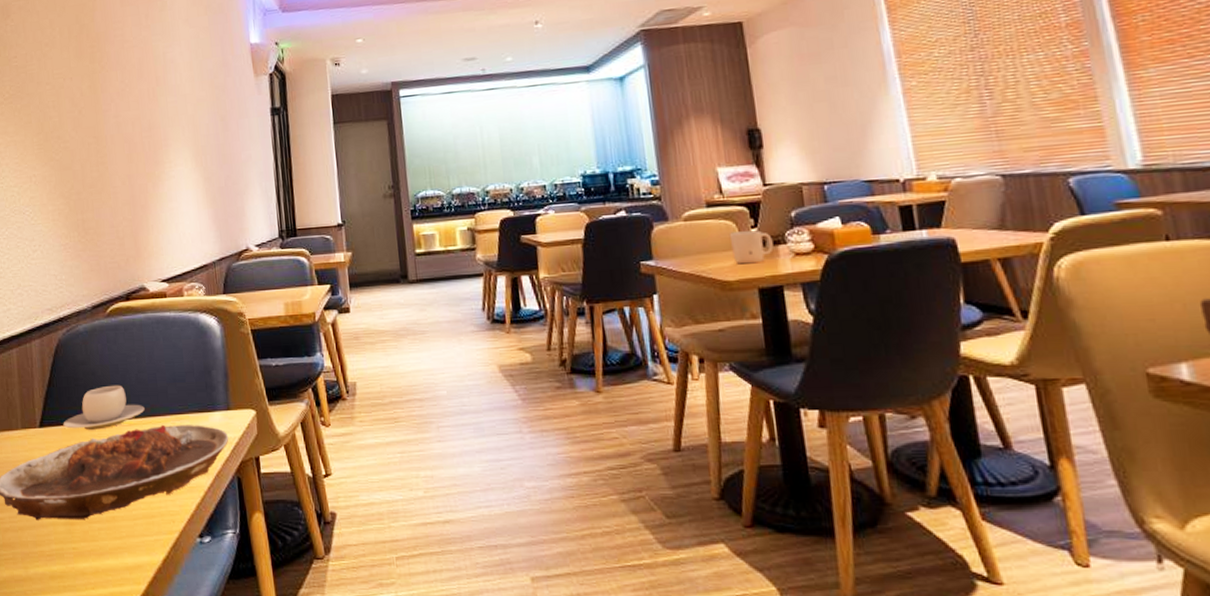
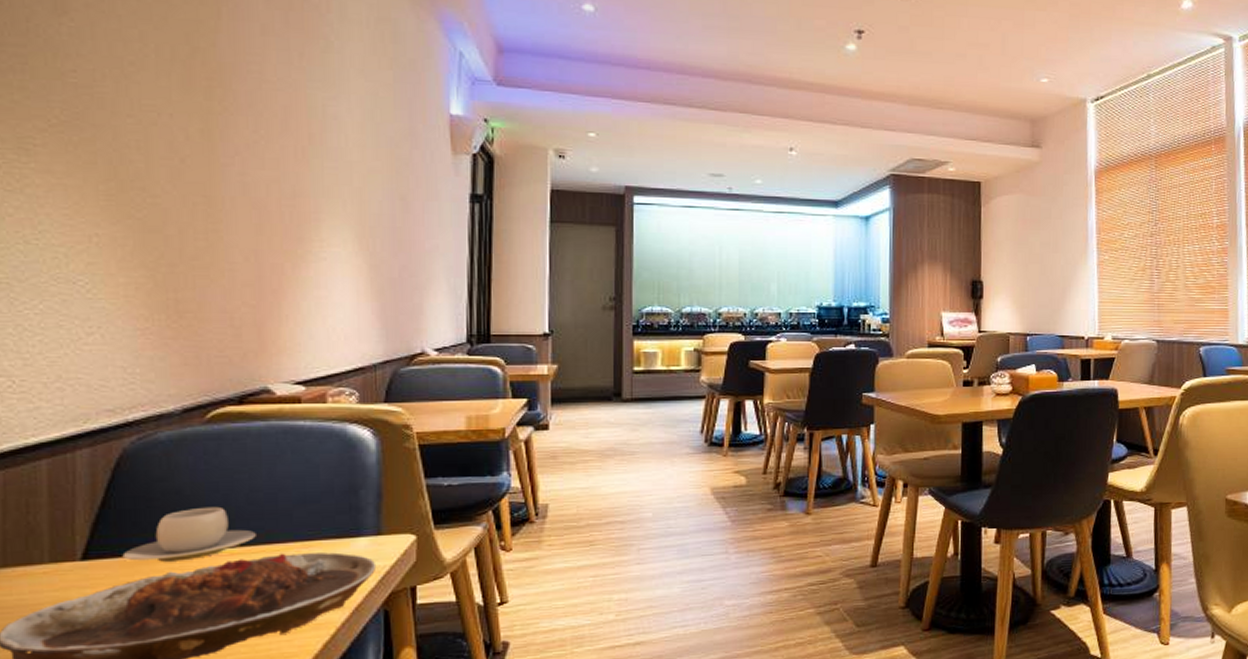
mug: present [729,230,774,264] -> none [944,371,980,401]

